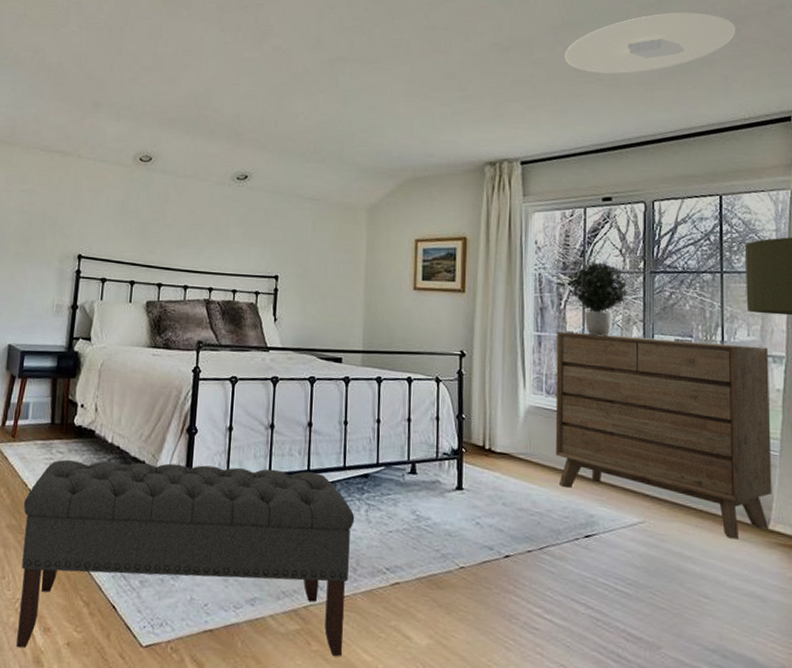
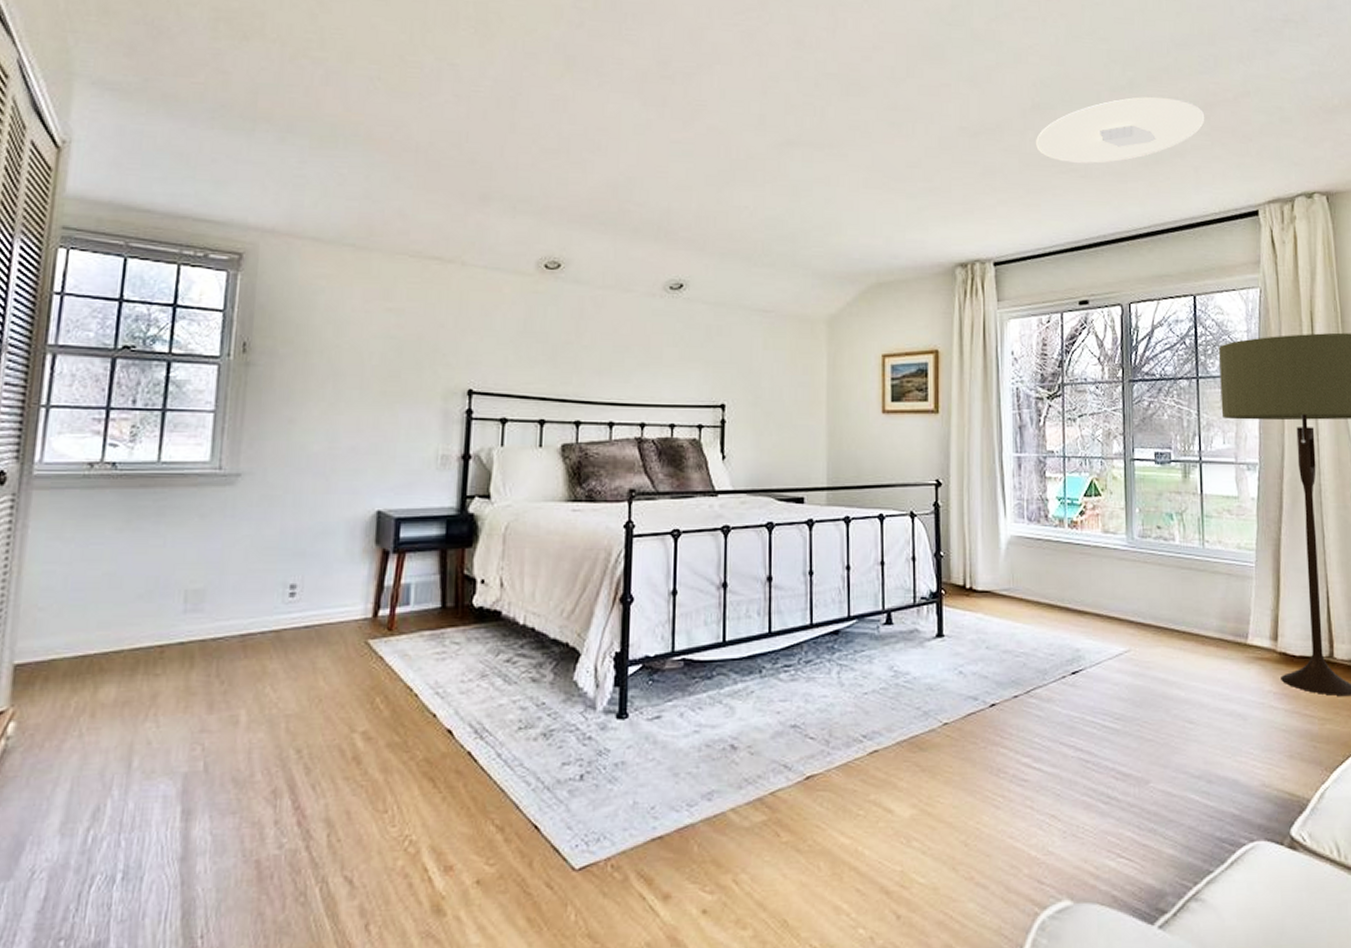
bench: present [16,459,355,657] -> none [408,634,826,896]
dresser: present [555,331,772,539] -> none [1037,451,1250,658]
potted plant: present [569,262,631,337] -> none [1048,372,1111,454]

